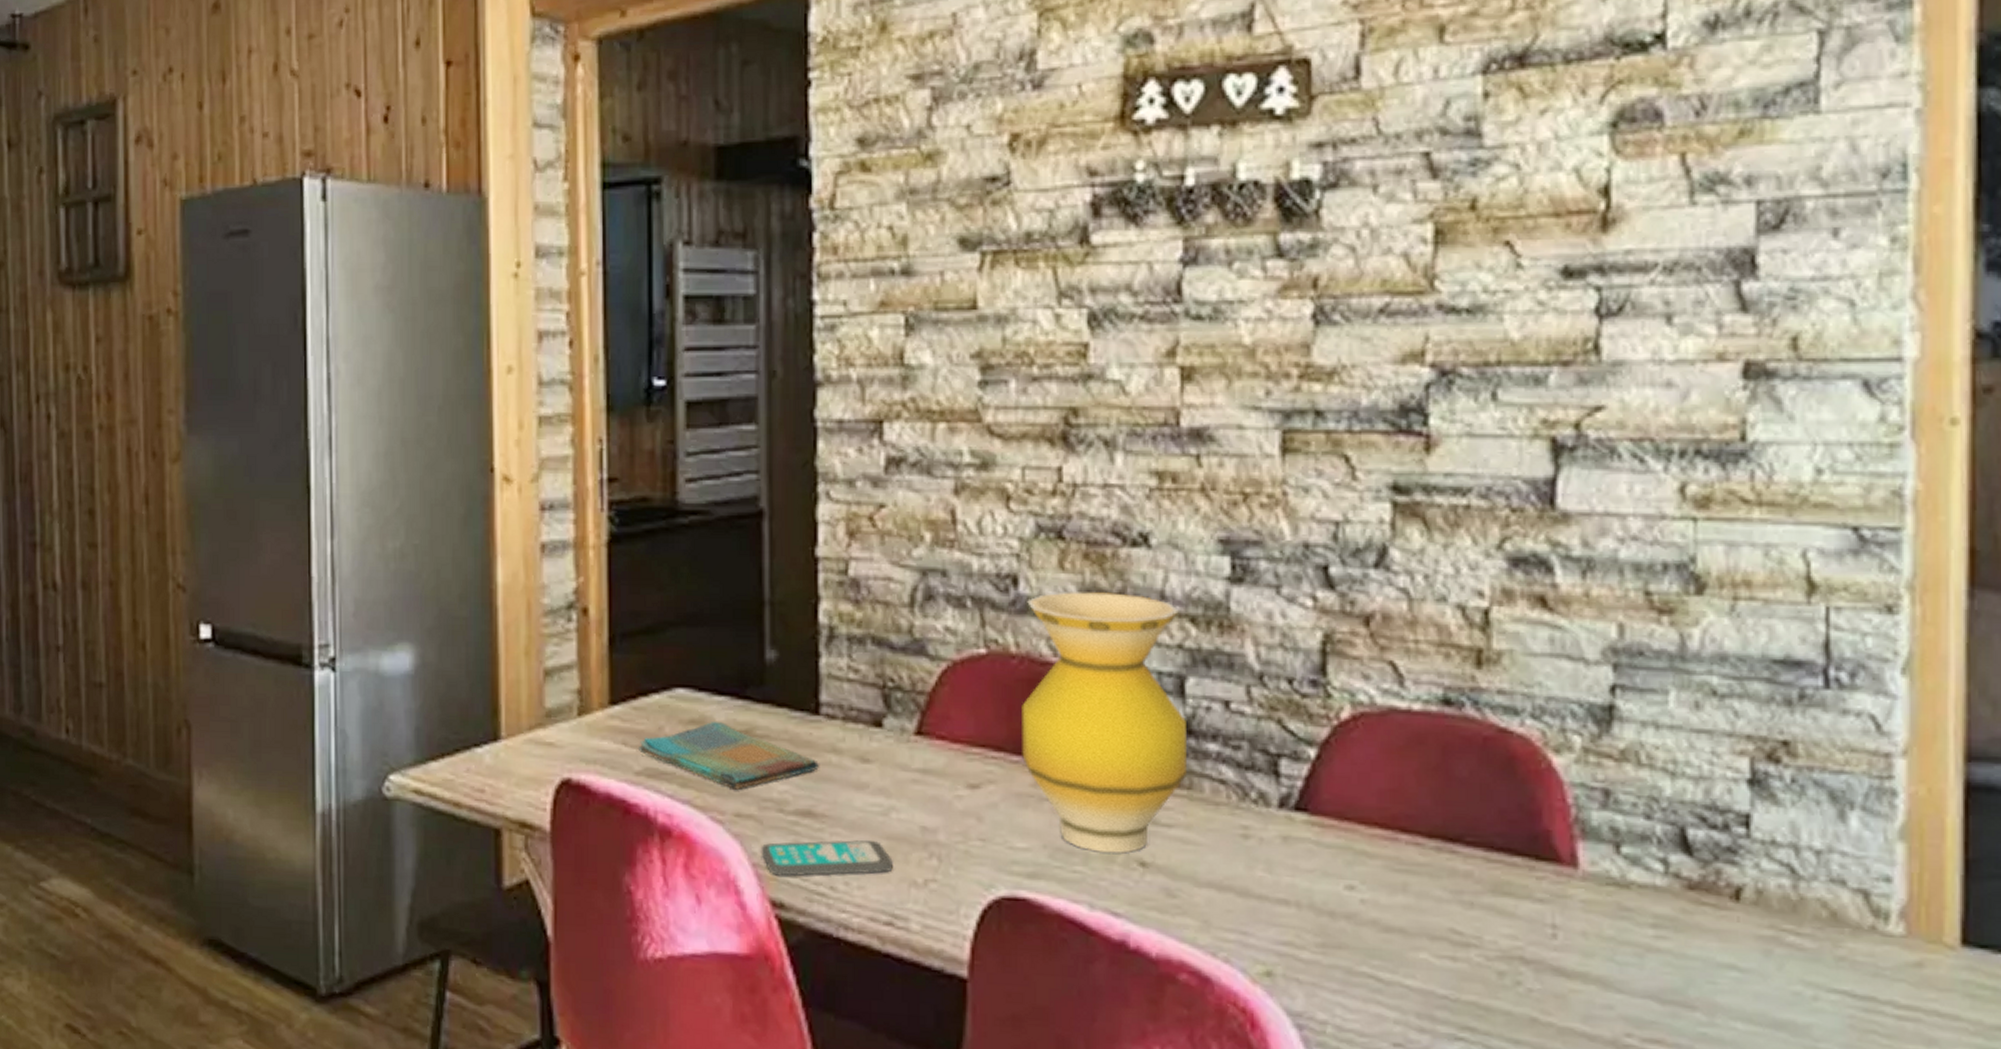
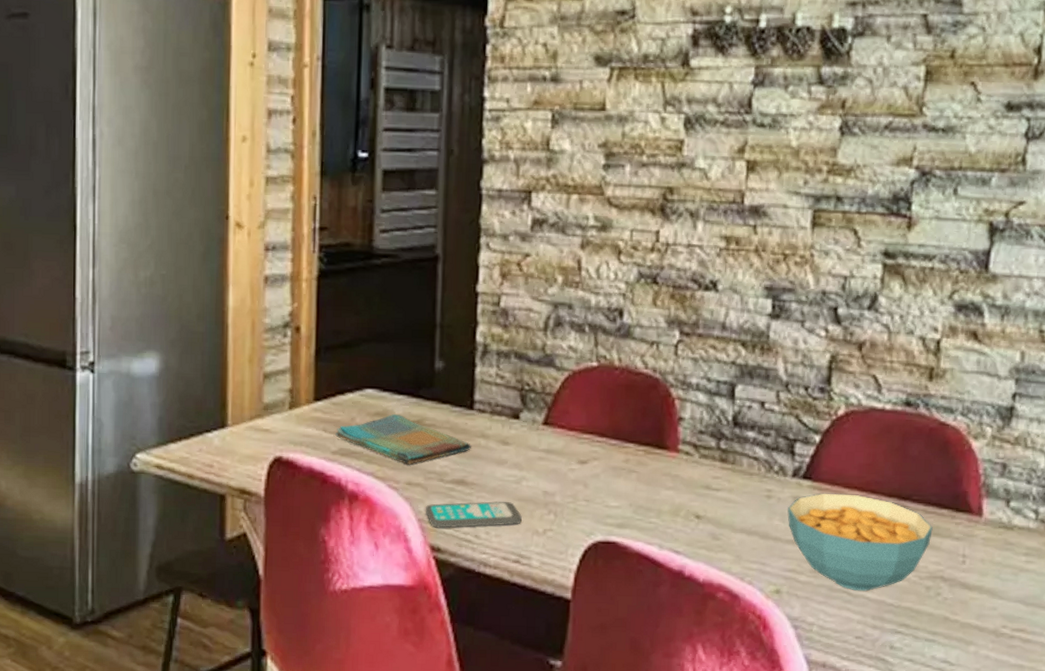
vase: present [1022,592,1187,854] -> none [618,322,734,510]
cereal bowl: none [1275,831,1501,977] -> present [787,493,933,592]

